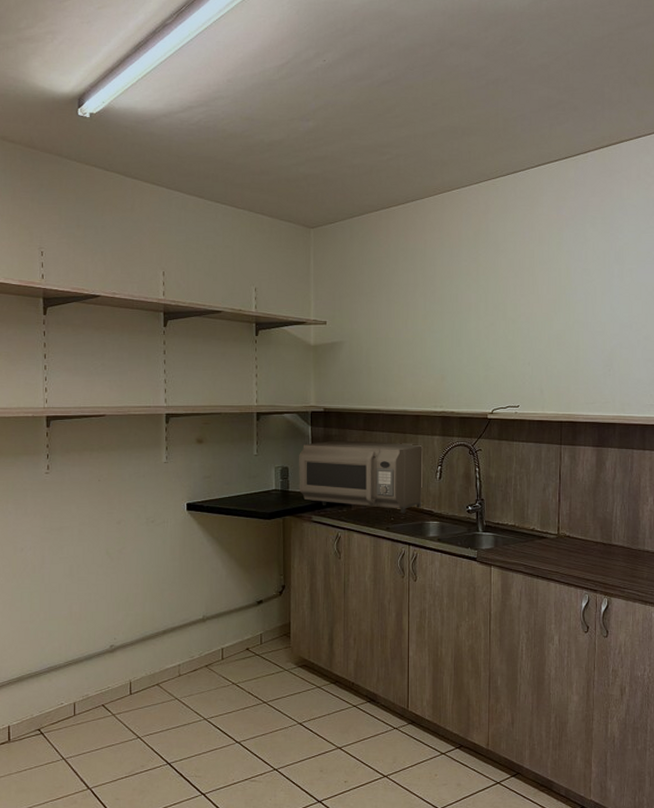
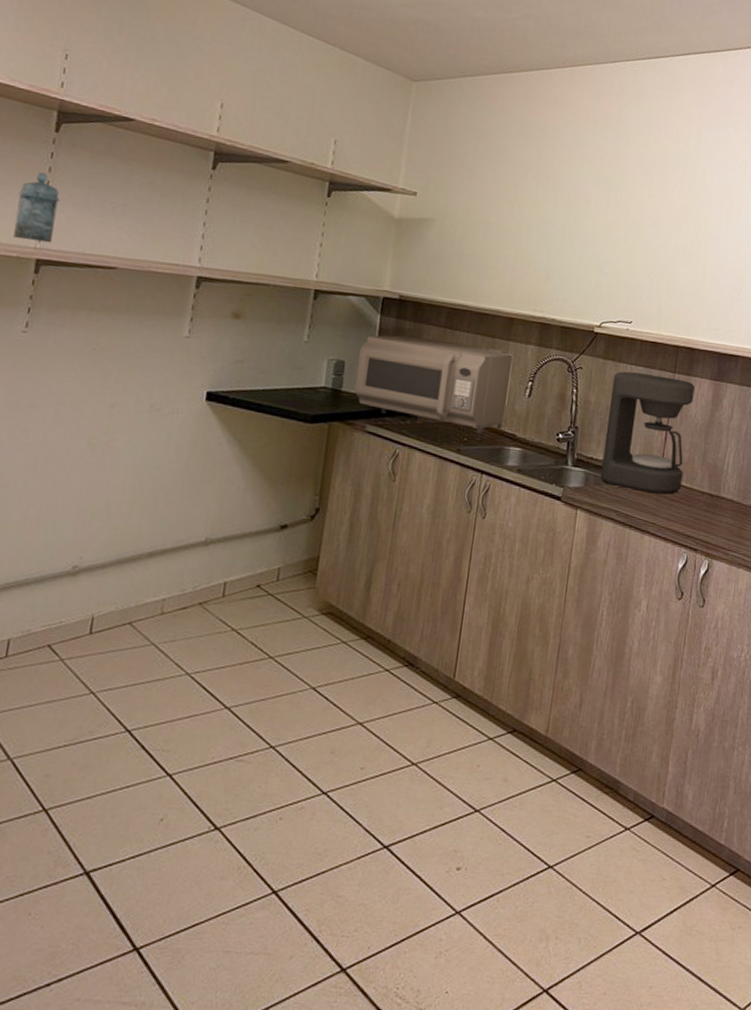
canister: none [24,348,56,403] -> present [13,172,61,243]
coffee maker: none [507,448,580,547] -> present [600,371,695,494]

